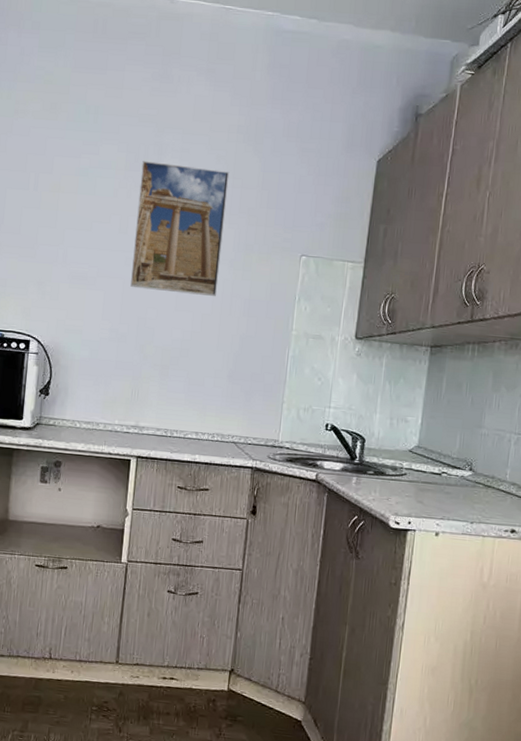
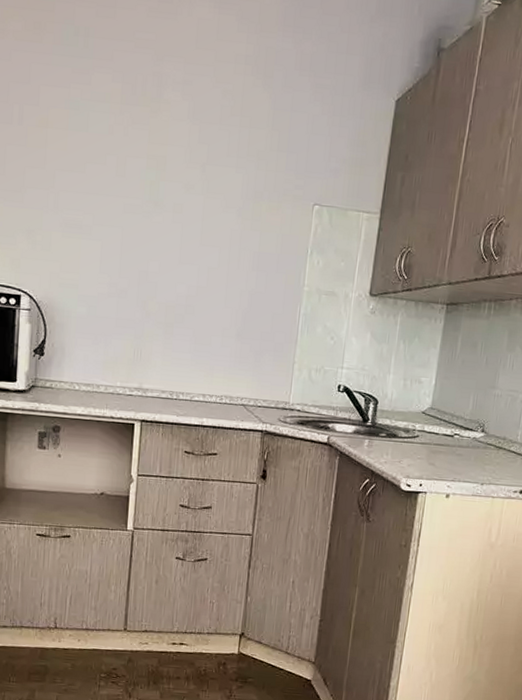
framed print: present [130,161,230,296] -> none [130,93,237,248]

